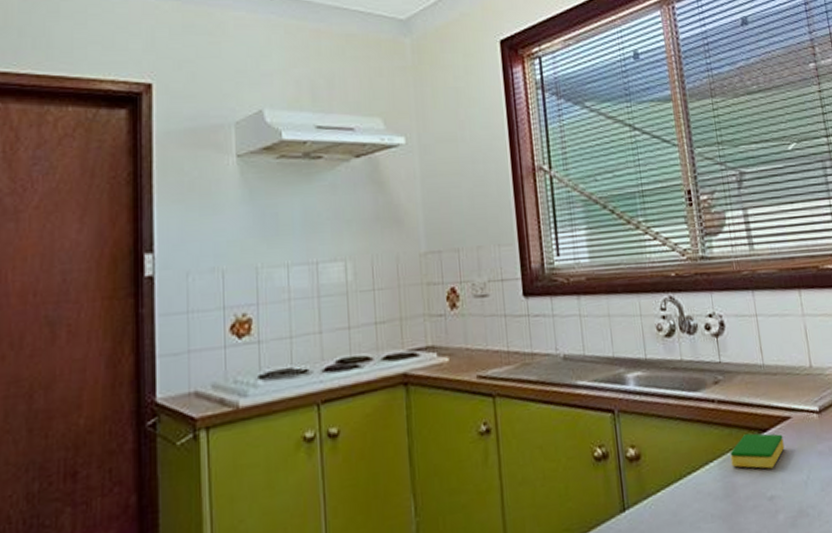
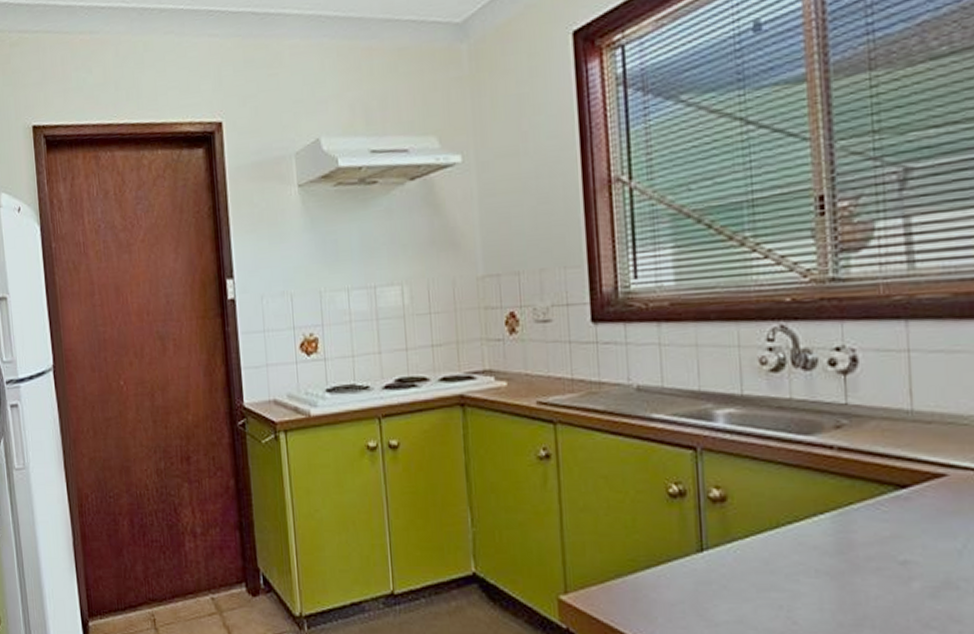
dish sponge: present [730,433,785,469] -> none [849,488,932,530]

